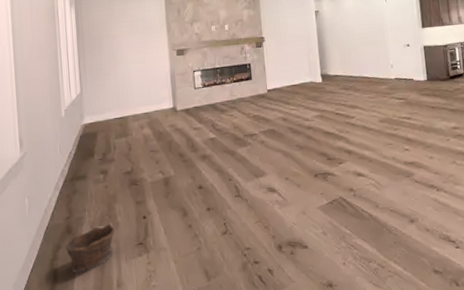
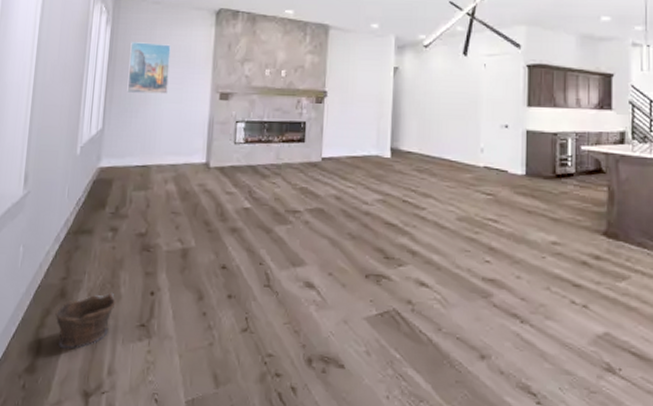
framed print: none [94,16,132,60] -> present [127,42,171,94]

